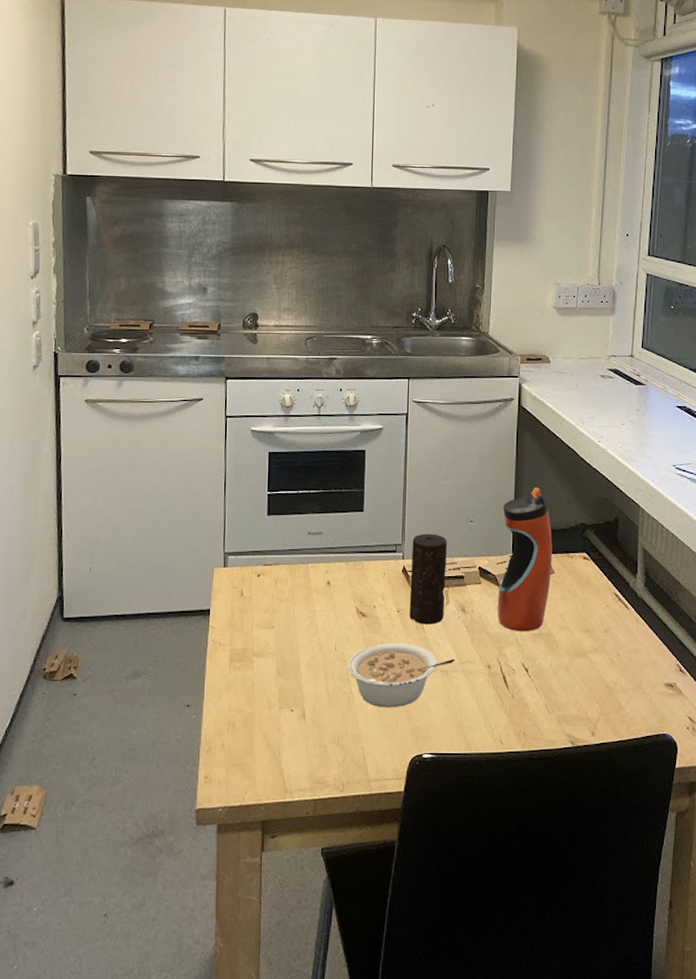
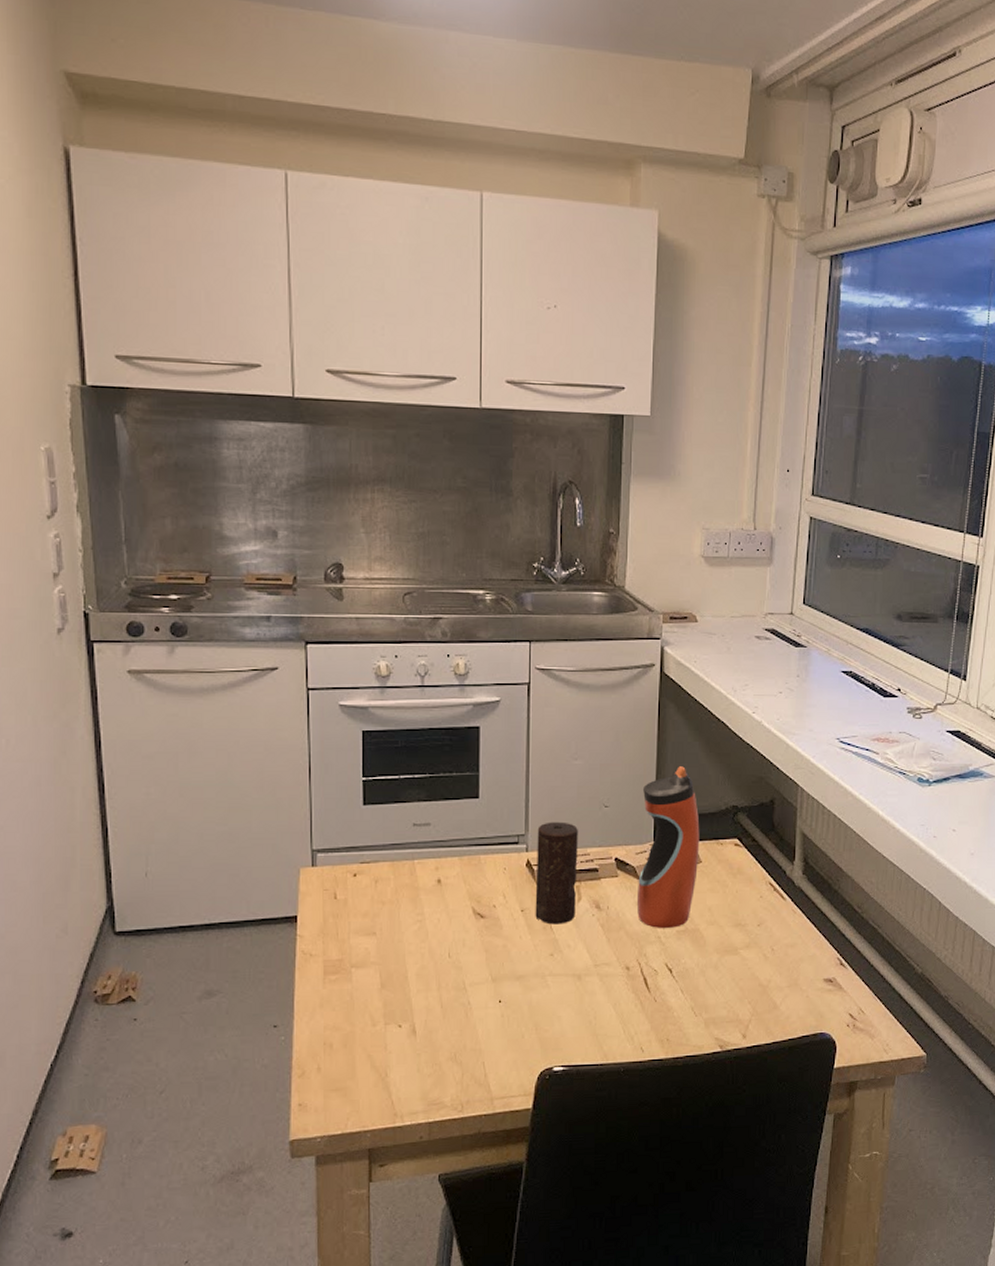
legume: present [347,642,455,708] -> none [464,946,589,1019]

